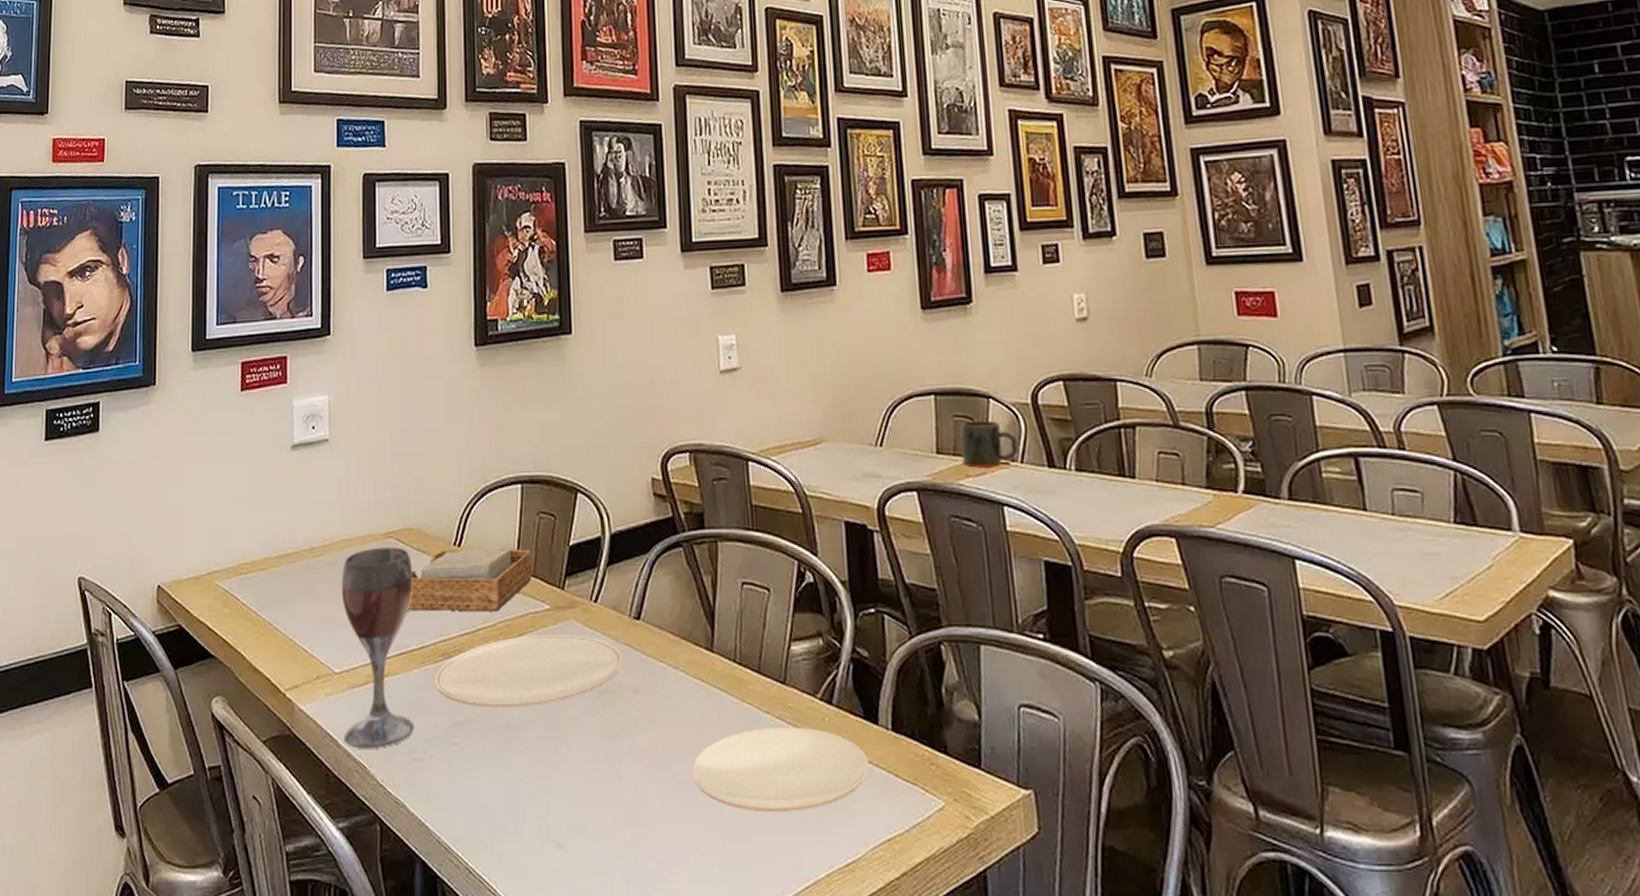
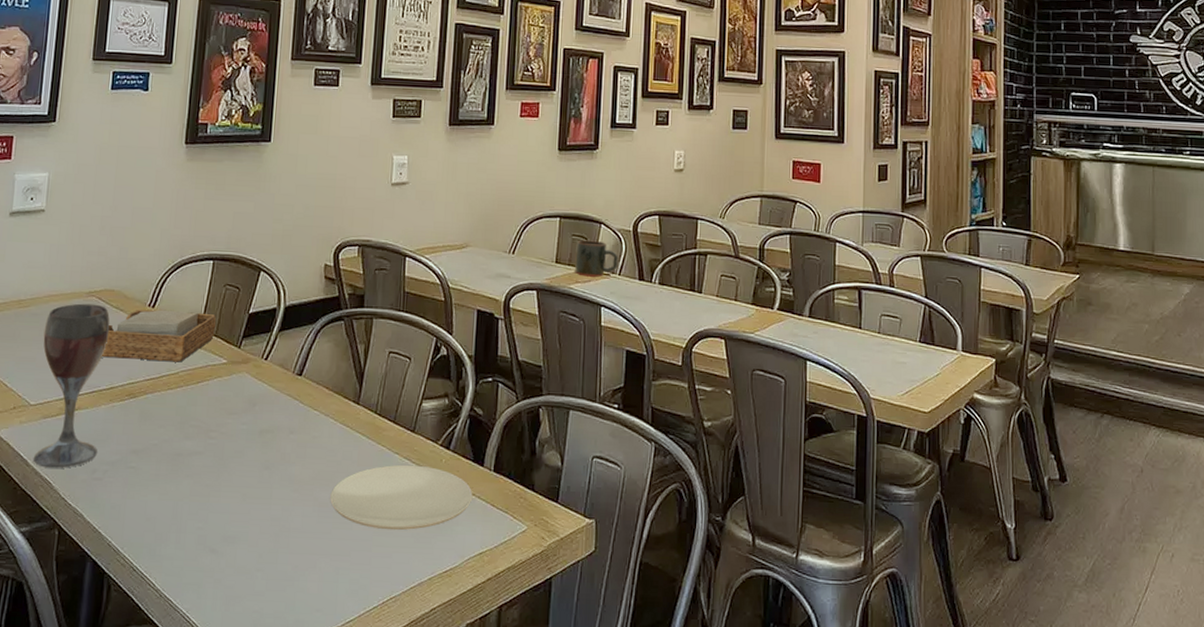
plate: present [433,633,624,708] -> none [118,382,284,441]

